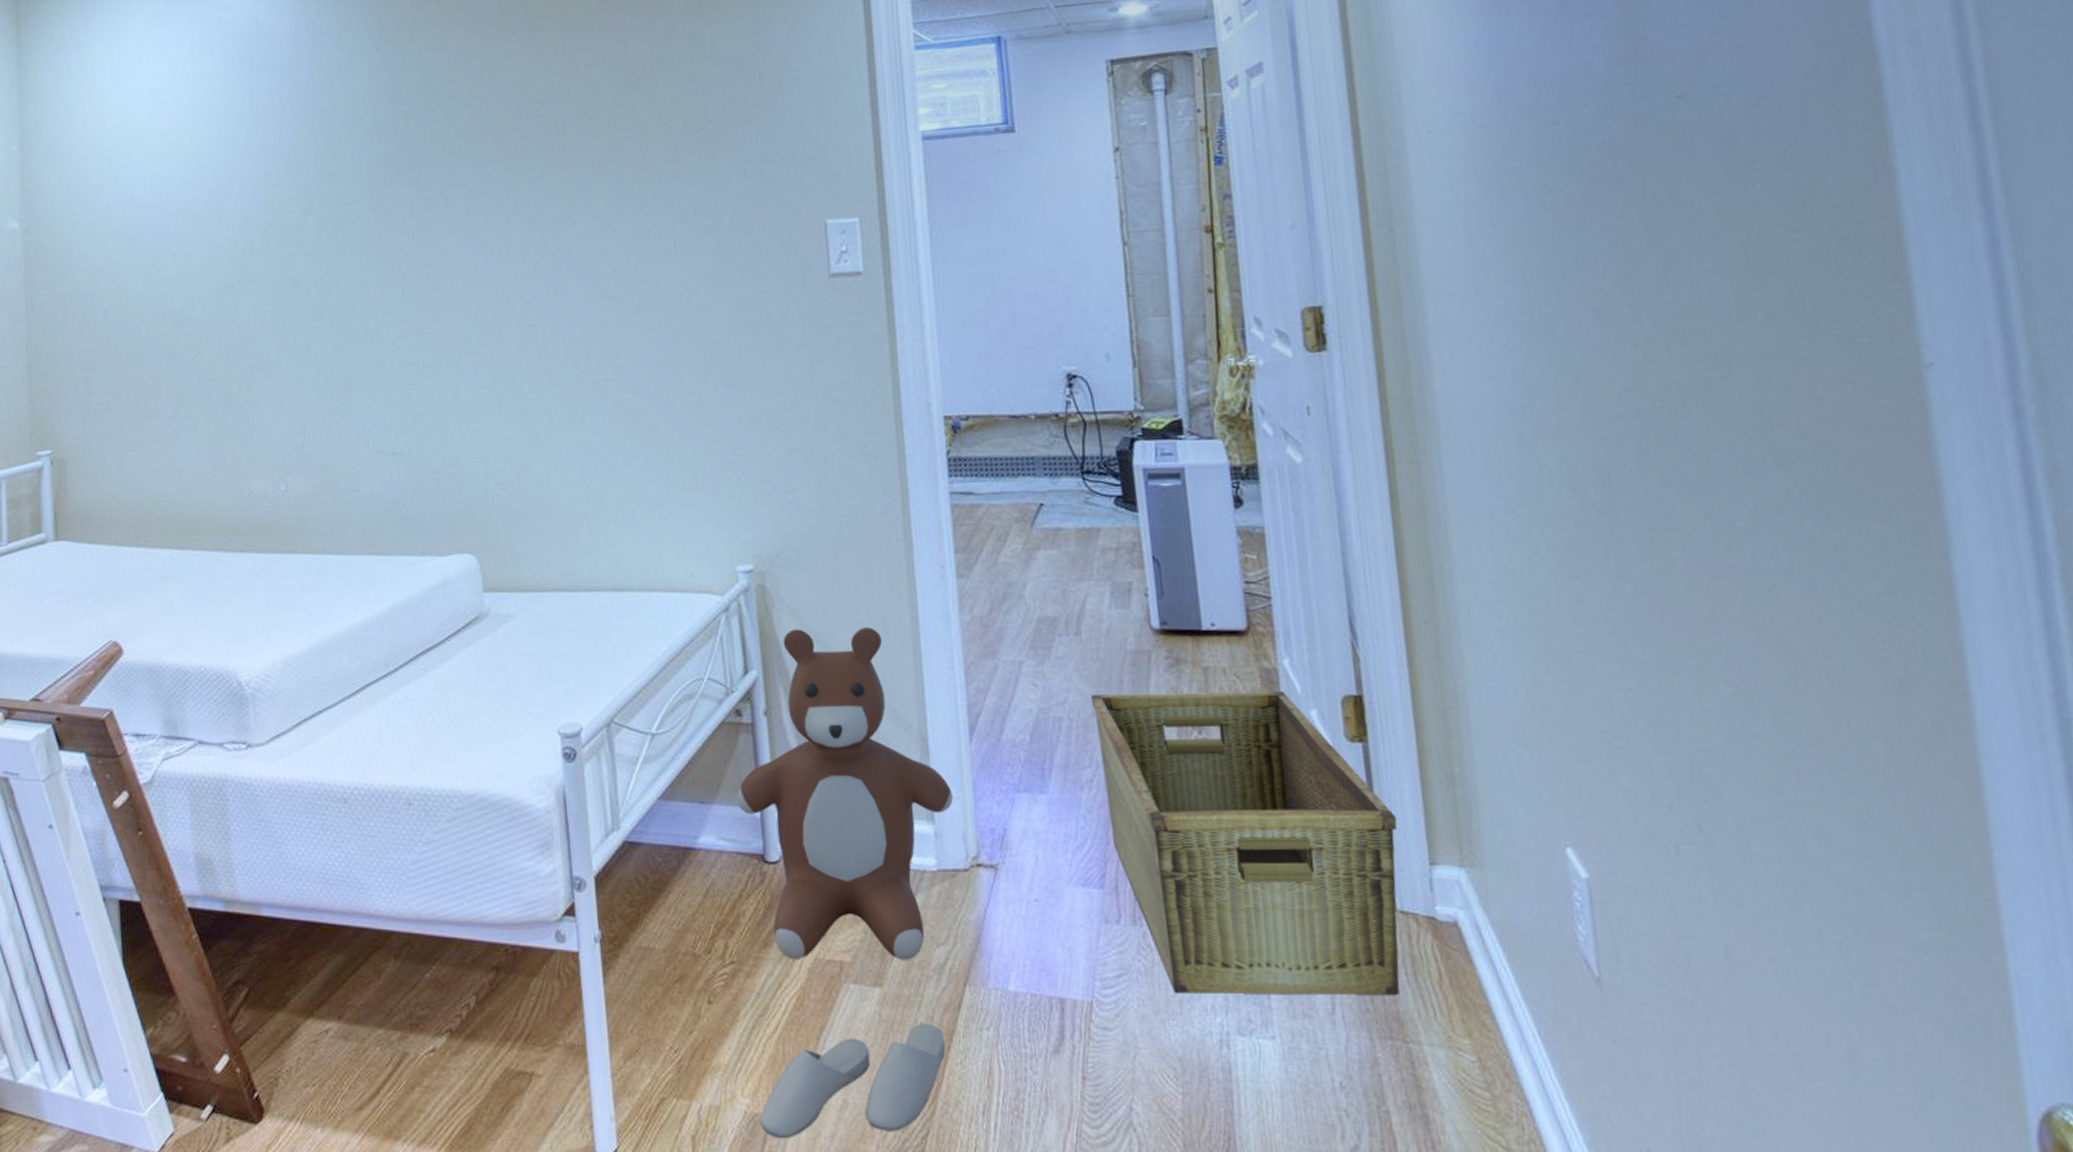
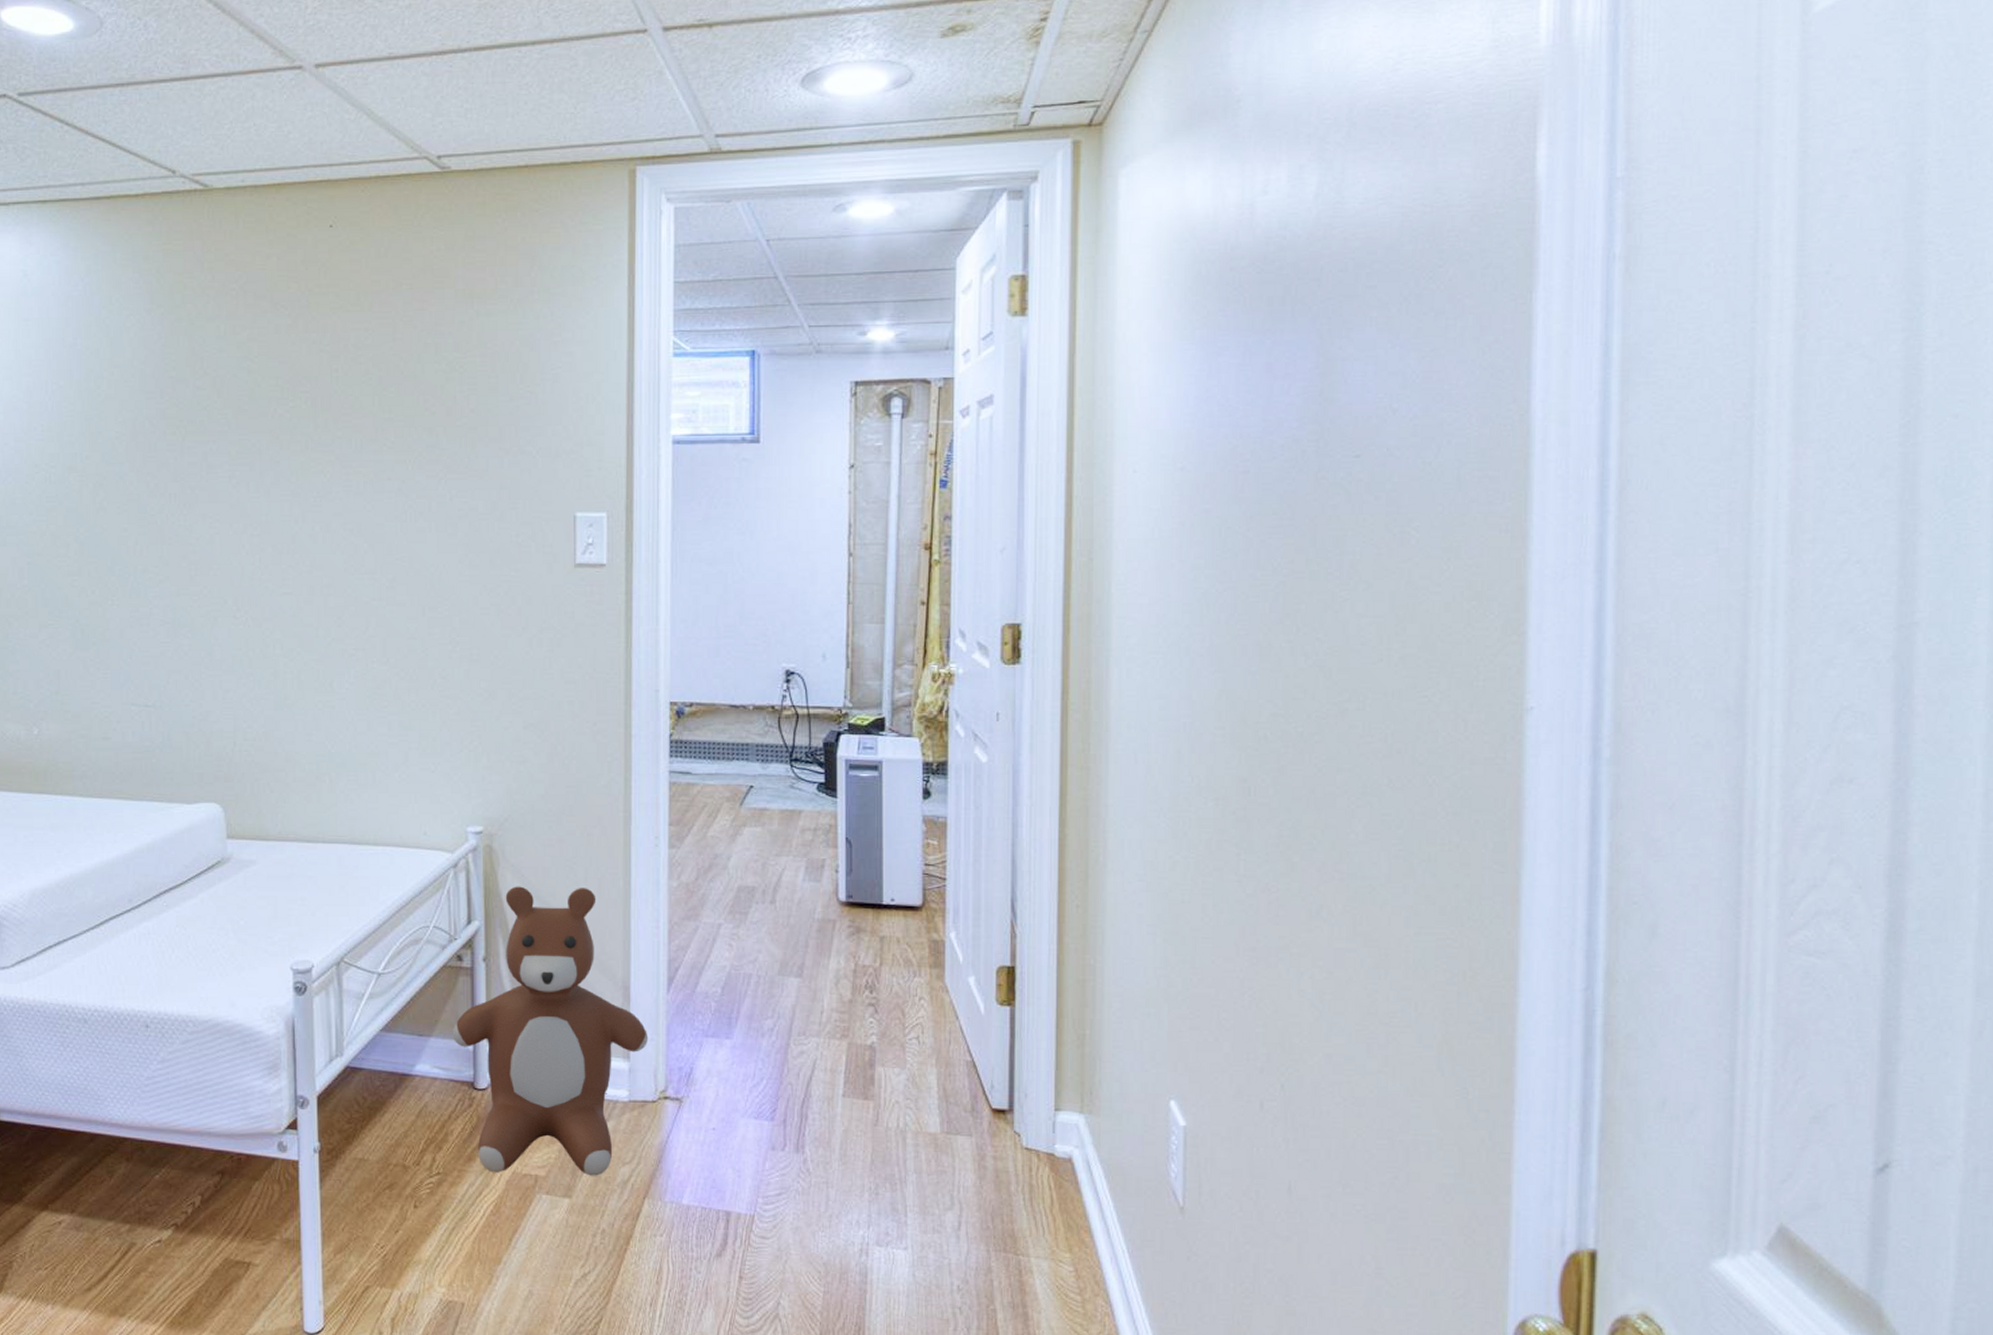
slippers: present [759,1024,945,1139] -> none [453,1230,622,1322]
hamper: present [1091,690,1400,995] -> none [779,956,1032,1216]

